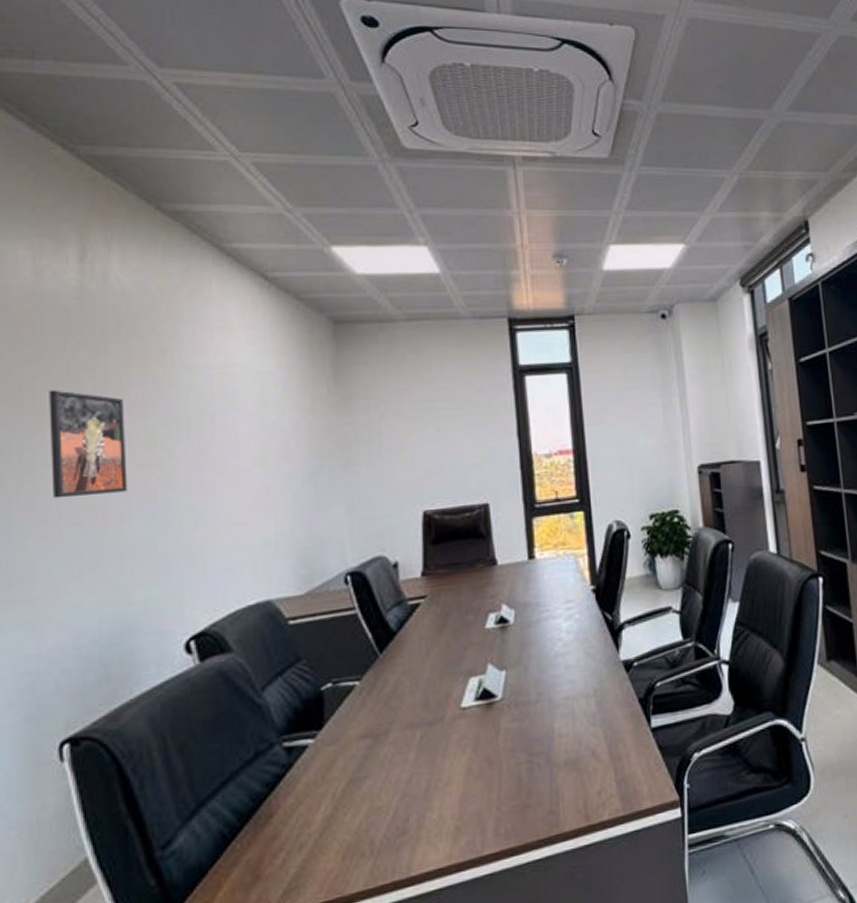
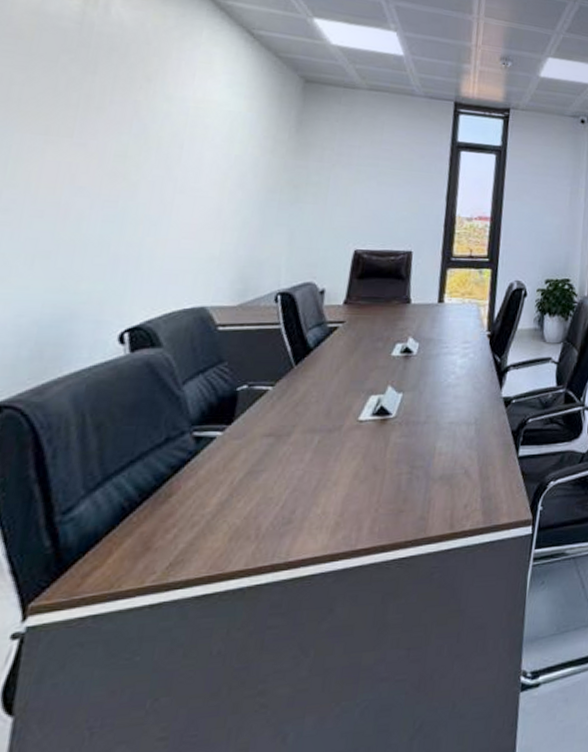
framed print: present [49,390,128,499] -> none [20,97,103,196]

